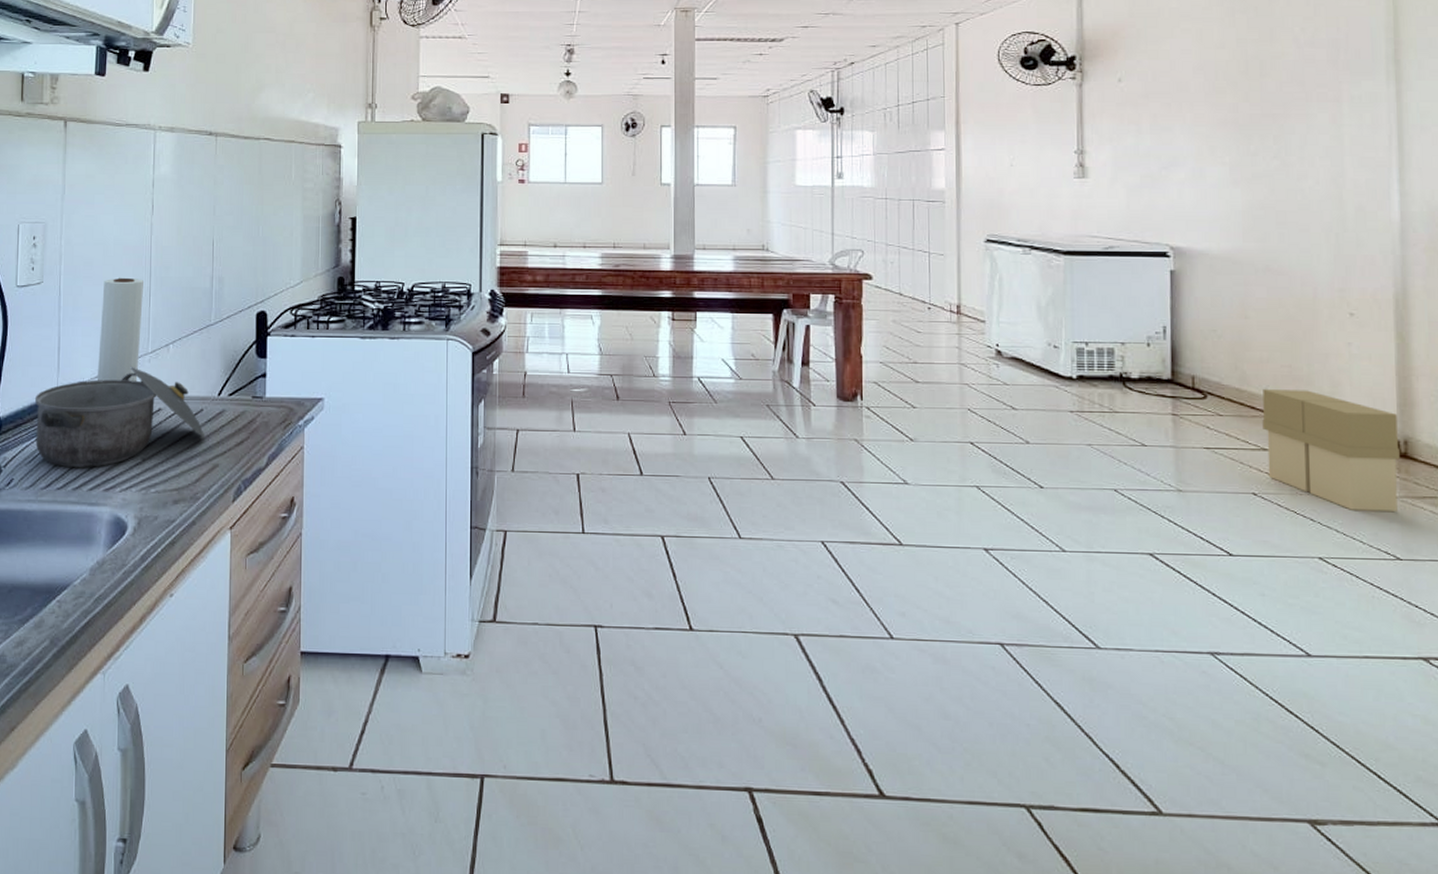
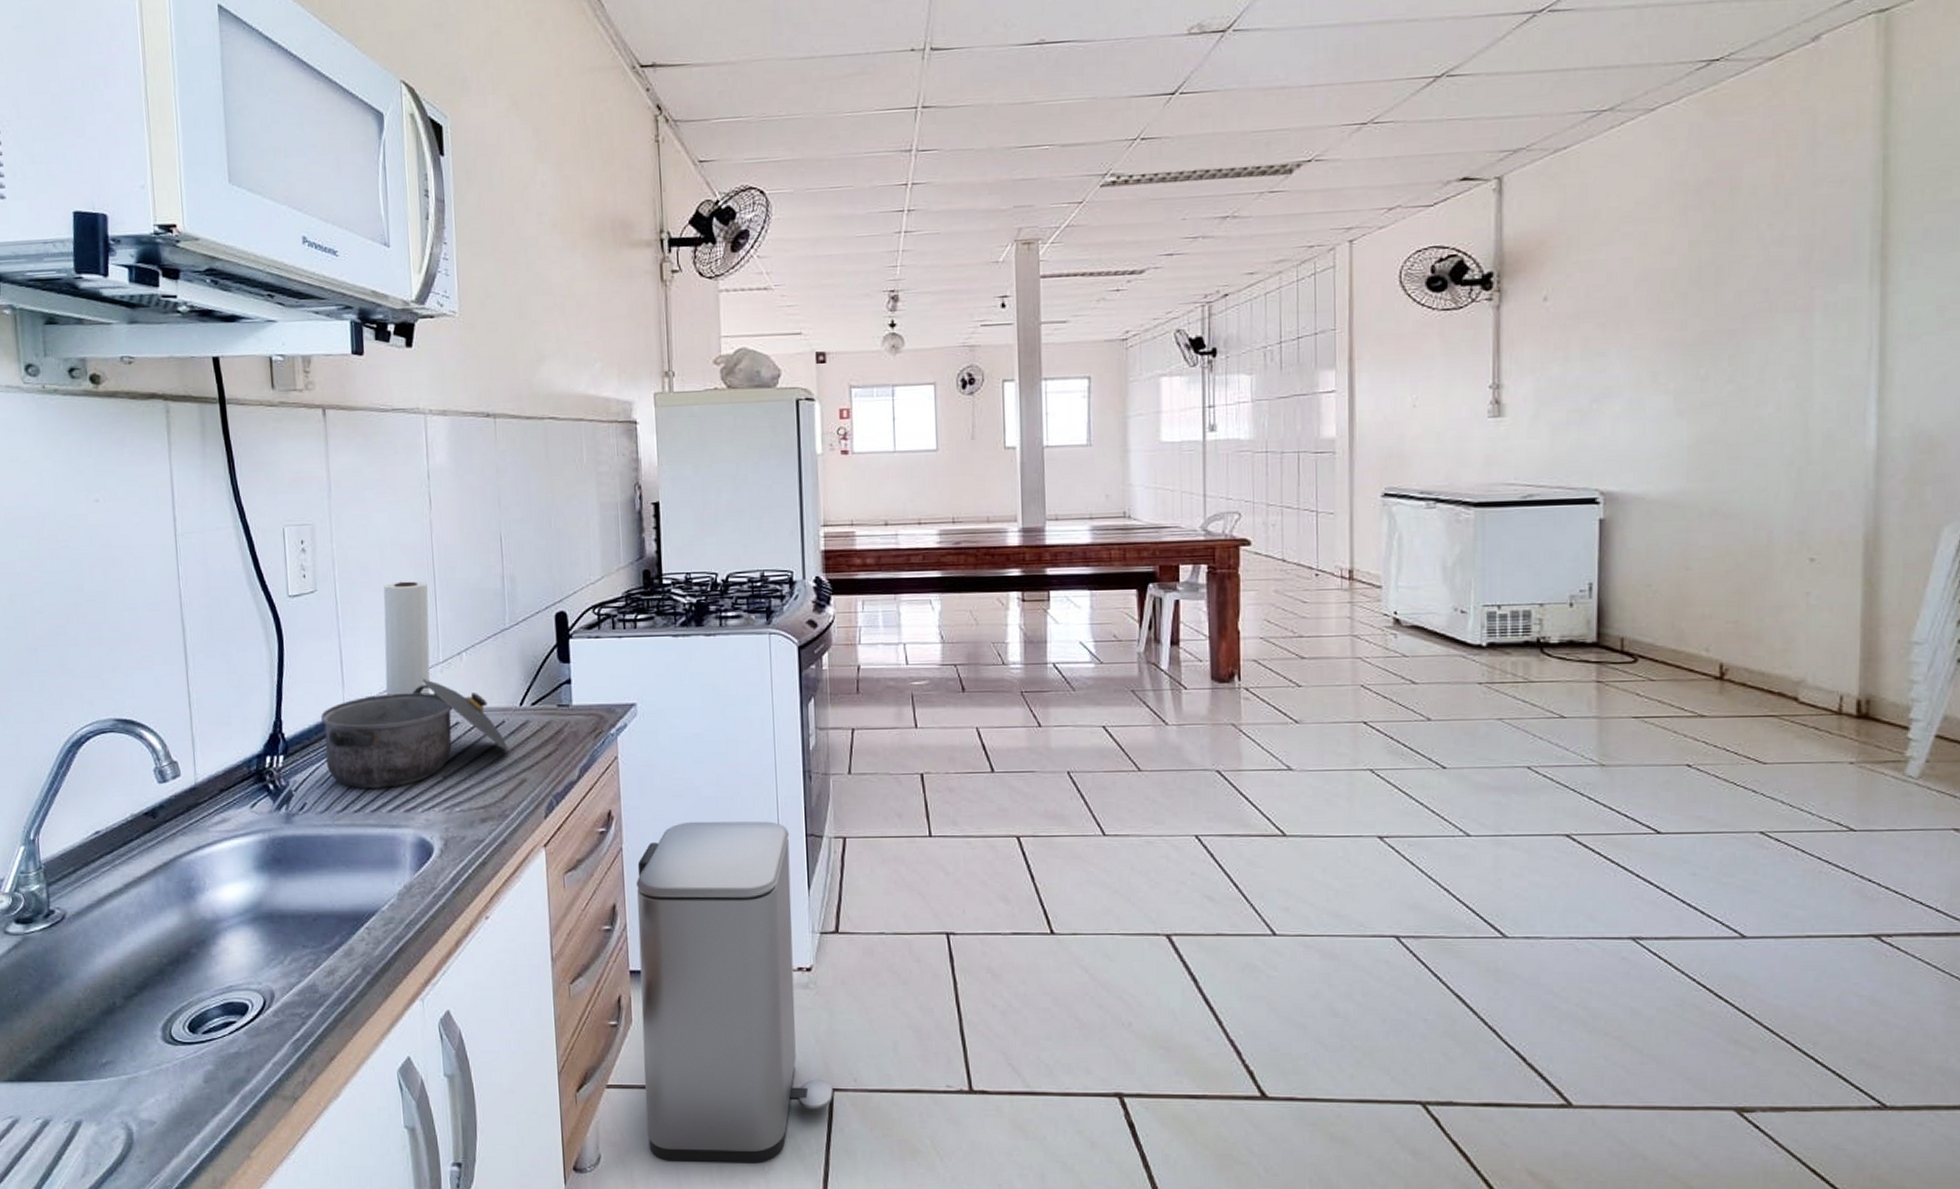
pedal bin: none [306,510,483,848] -> present [636,821,833,1164]
cardboard boxes: present [1262,389,1400,511] -> none [1701,648,1860,779]

